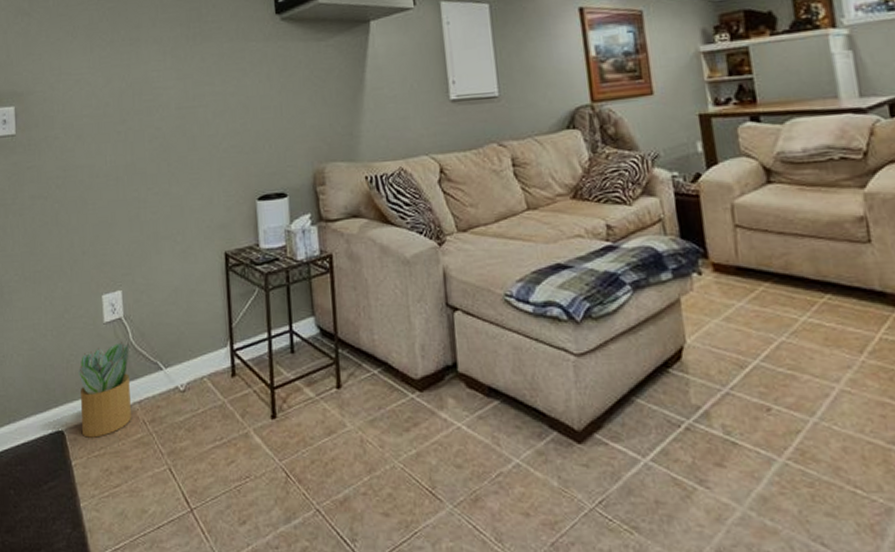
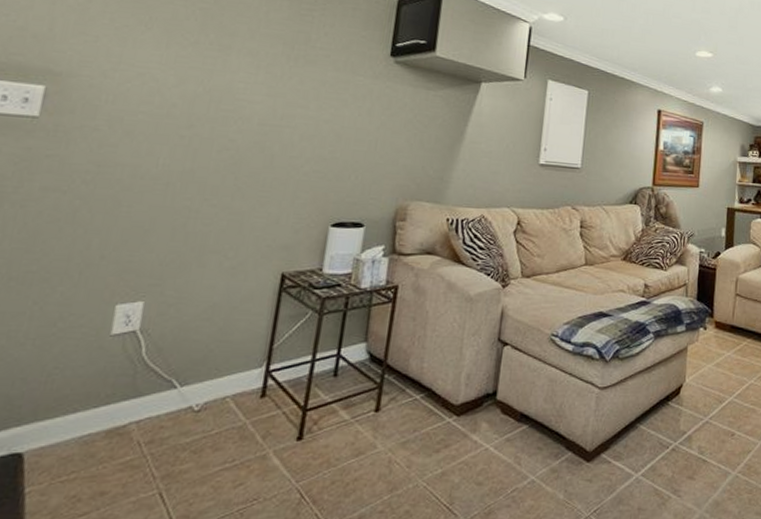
potted plant: present [77,342,131,438] -> none [49,356,139,461]

